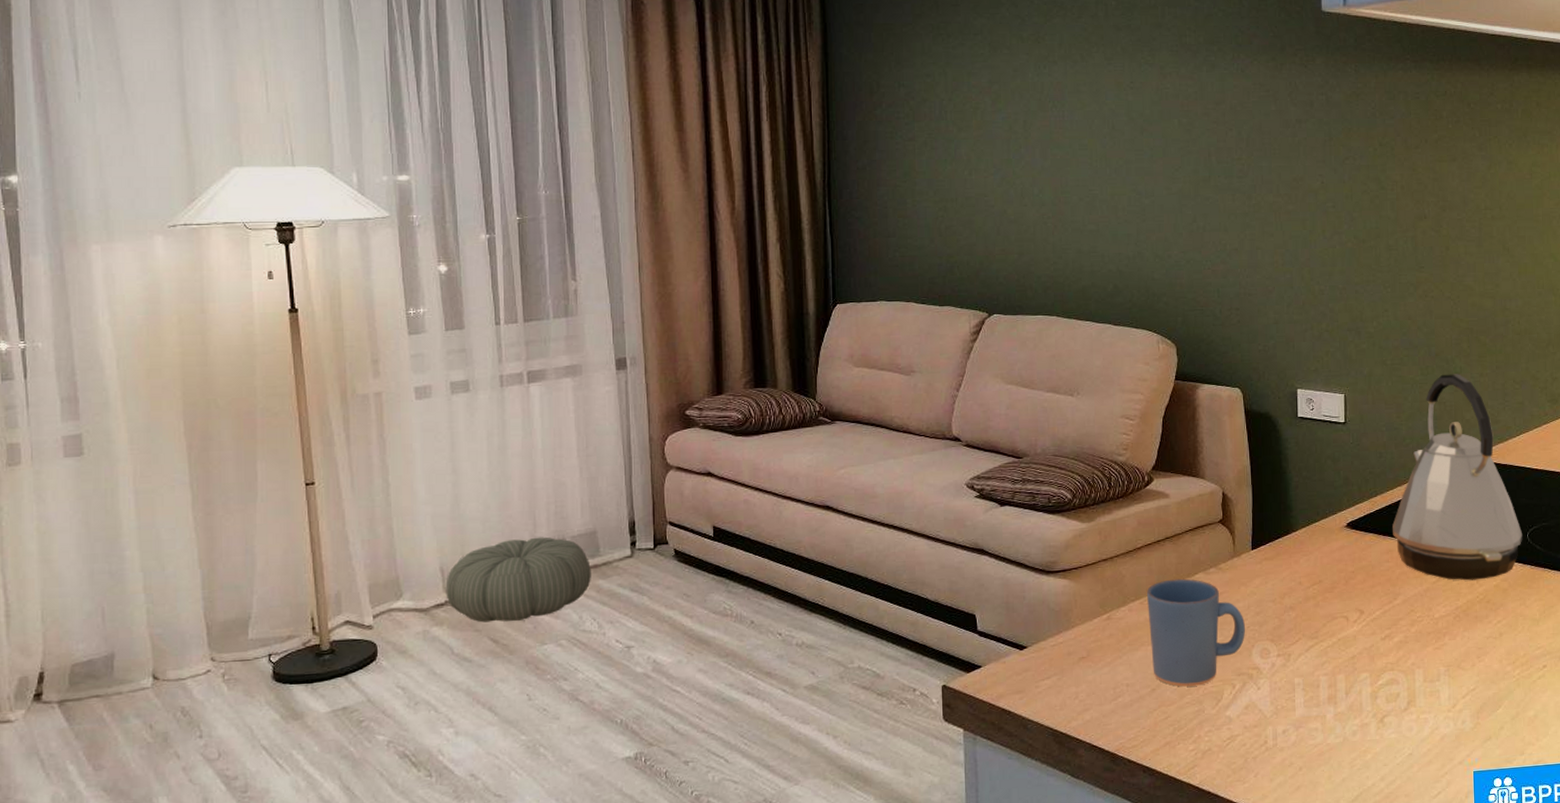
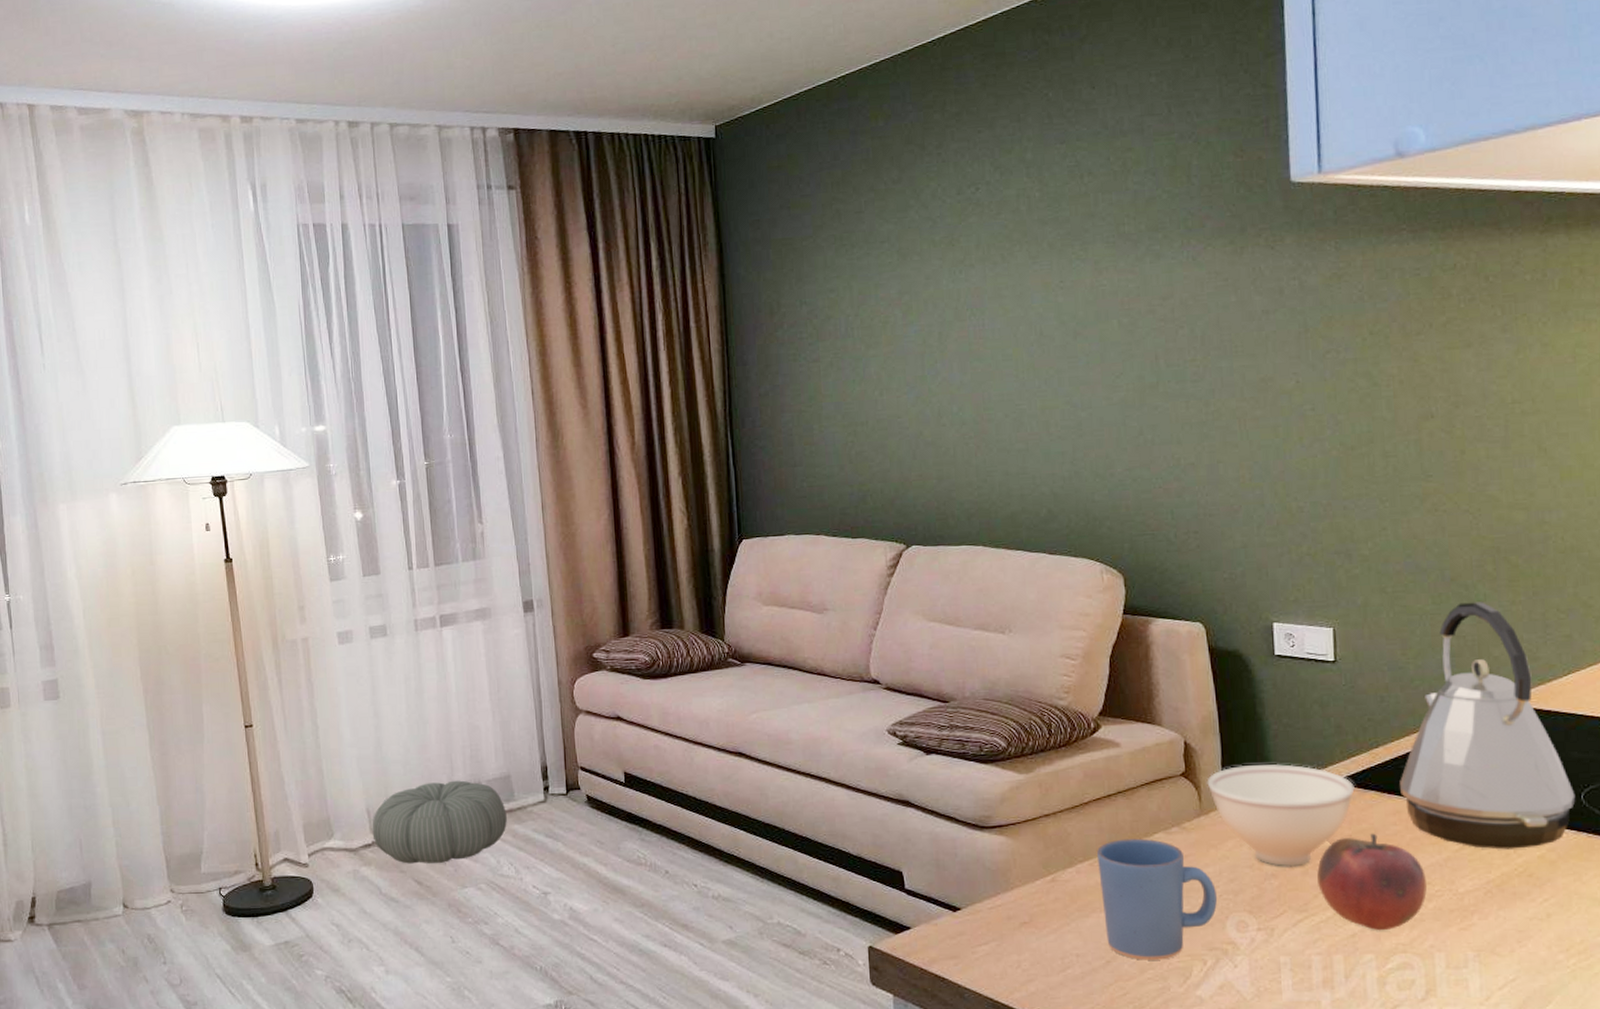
bowl: none [1240,511,1358,600] -> present [1207,764,1355,867]
fruit: none [1326,569,1410,653] -> present [1317,833,1427,931]

